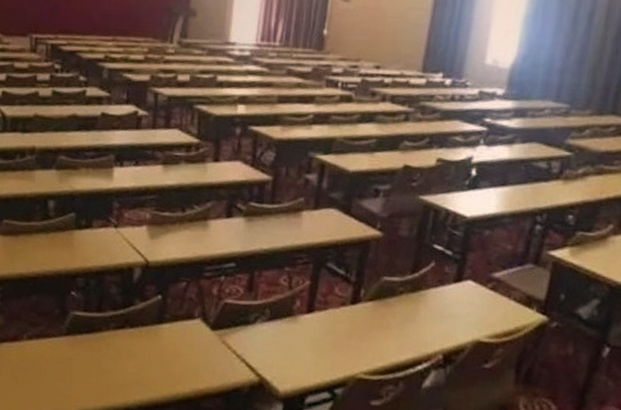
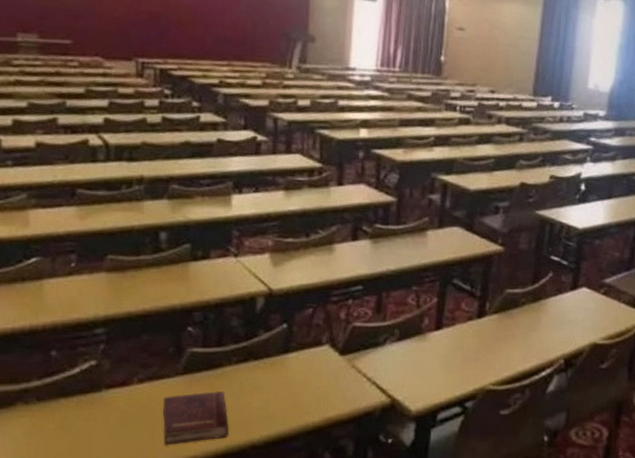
hardback book: none [48,353,107,399] -> present [162,391,230,445]

